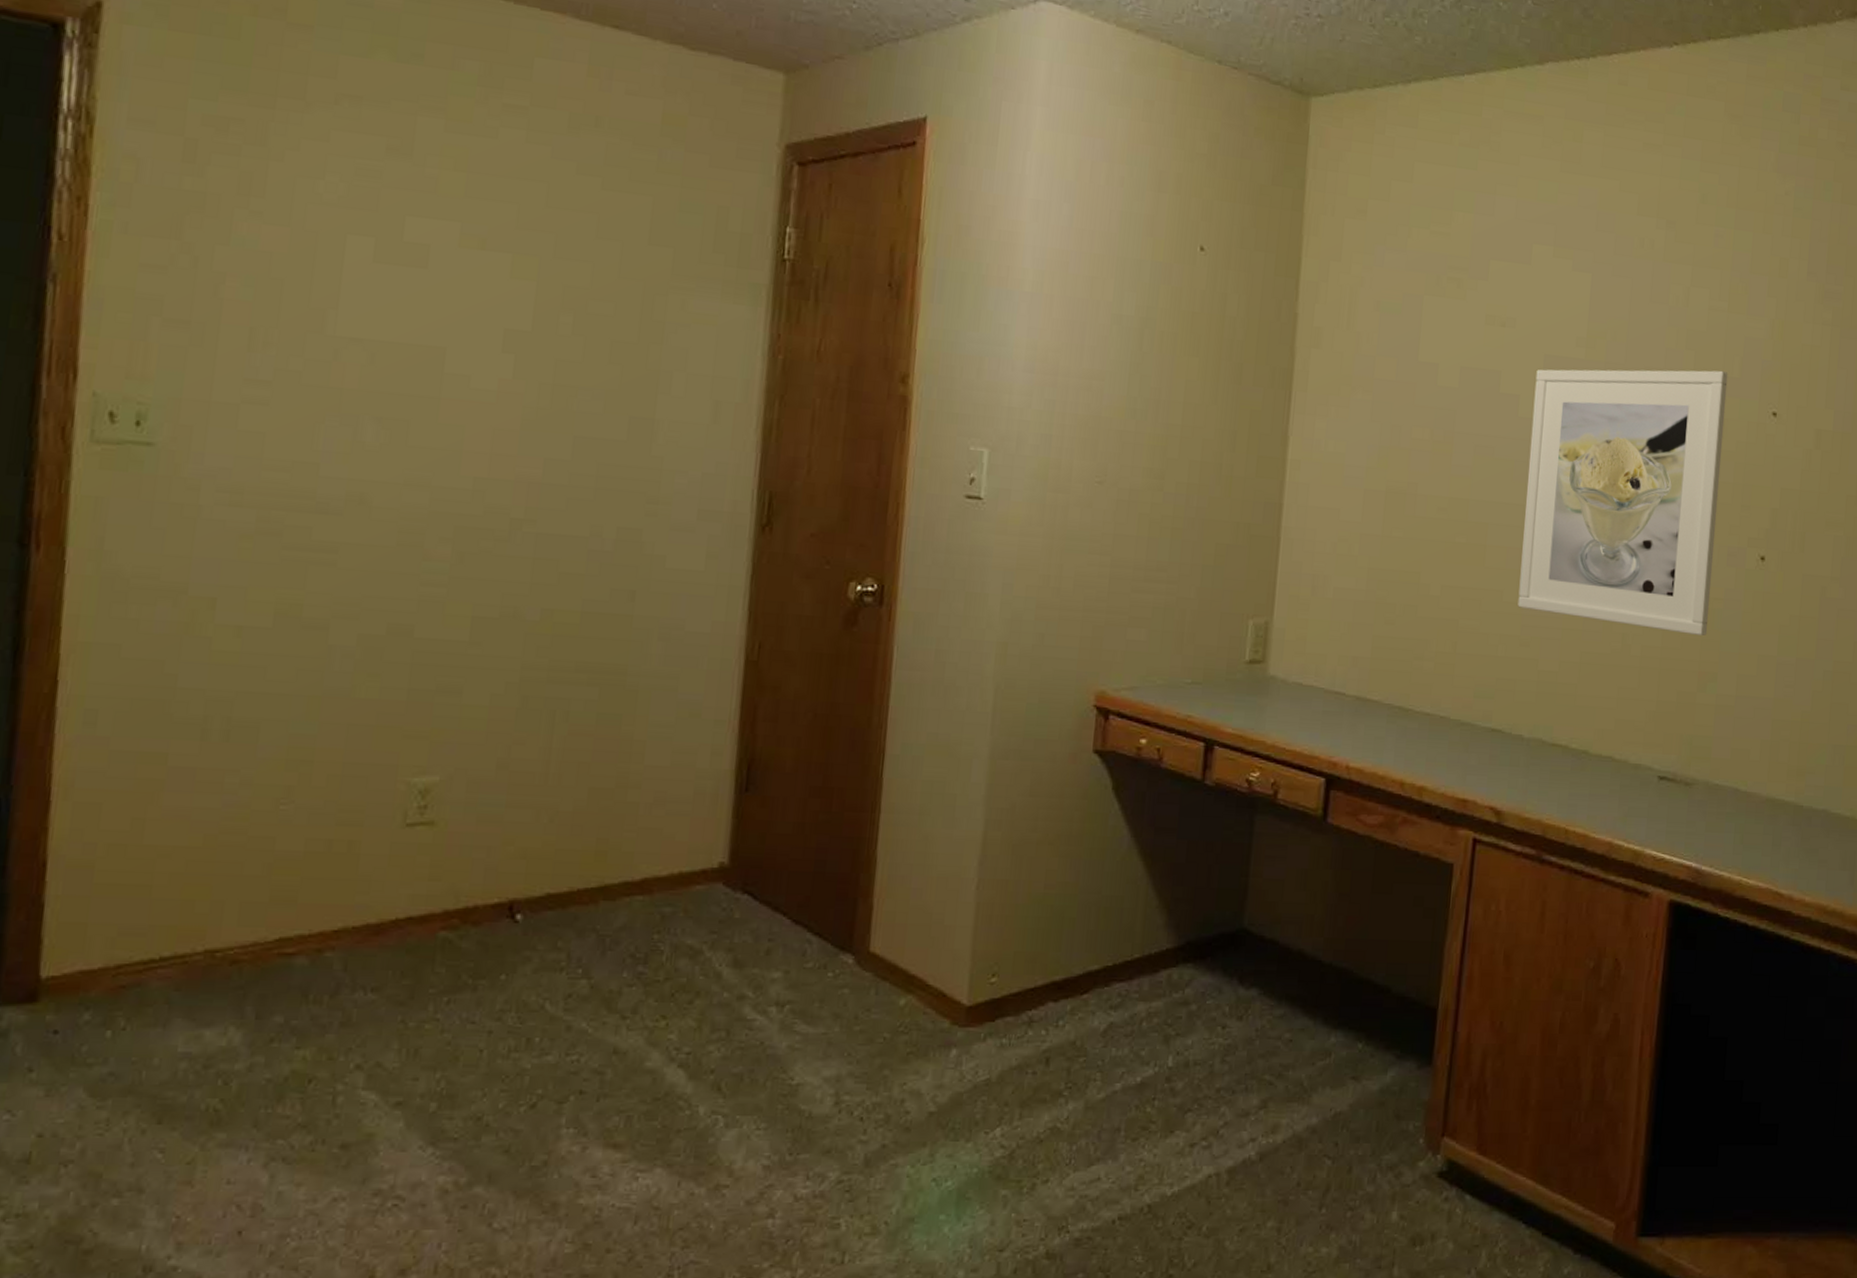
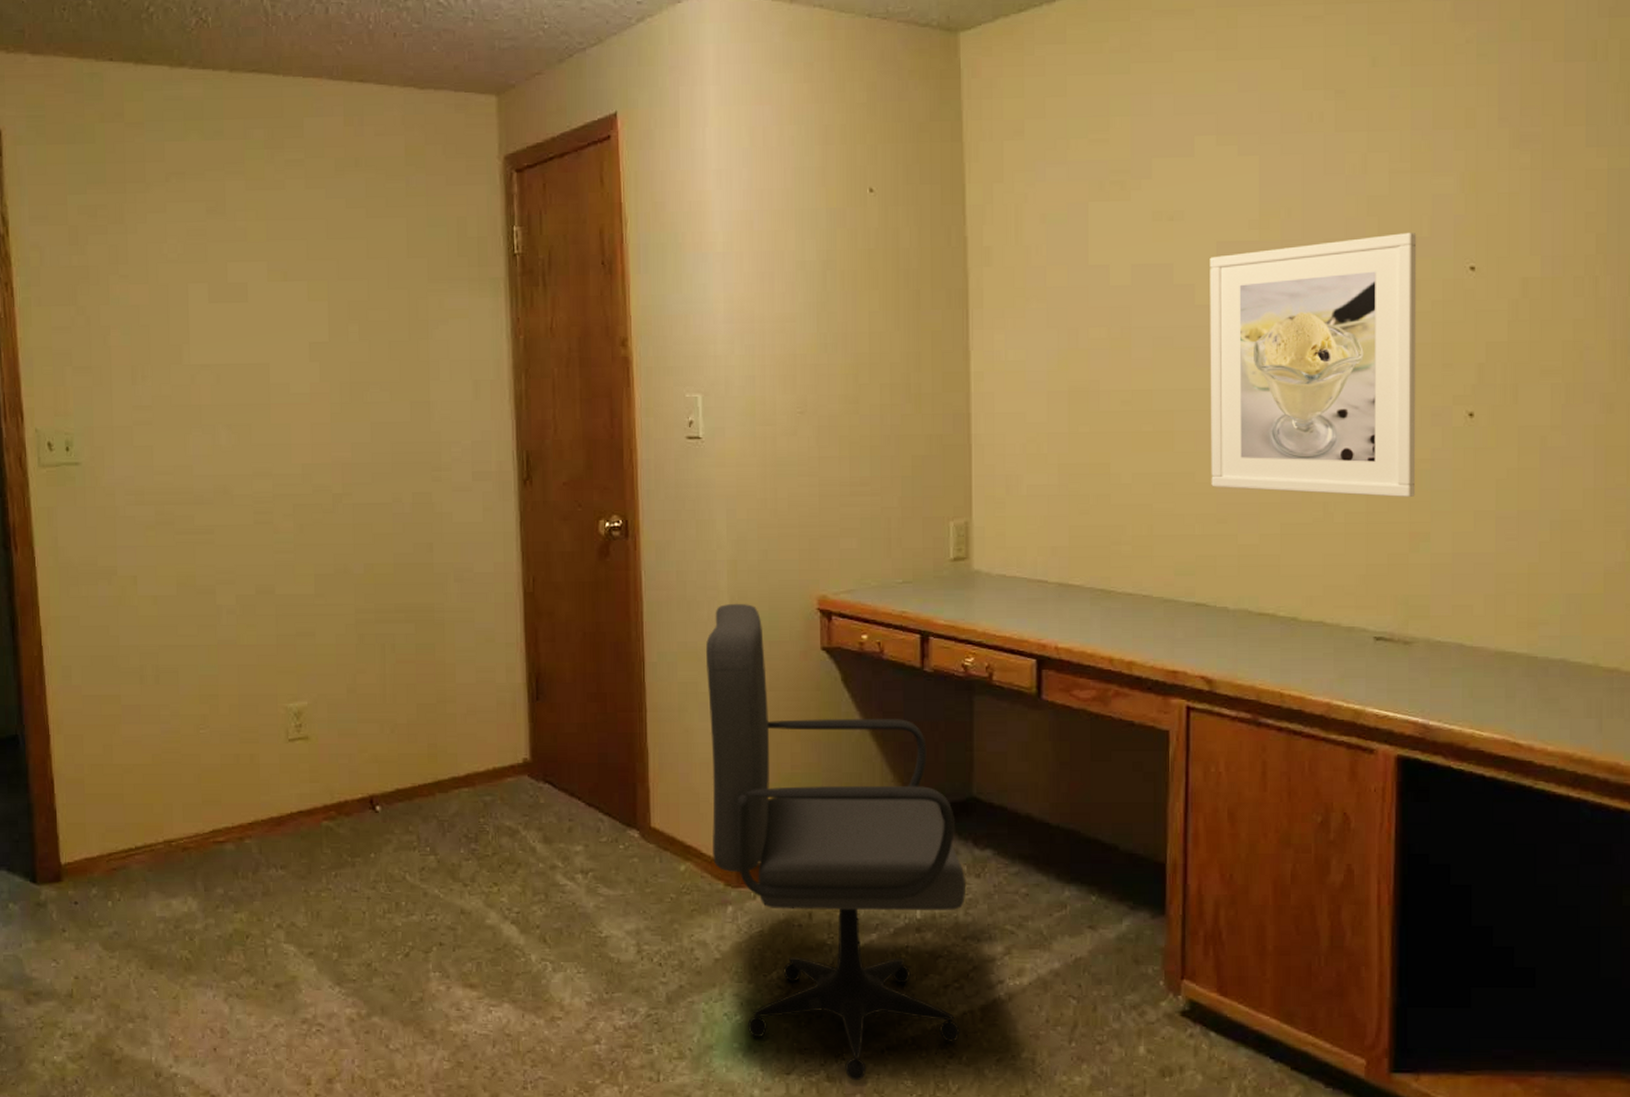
office chair: none [940,692,1226,1258] -> present [705,603,967,1081]

